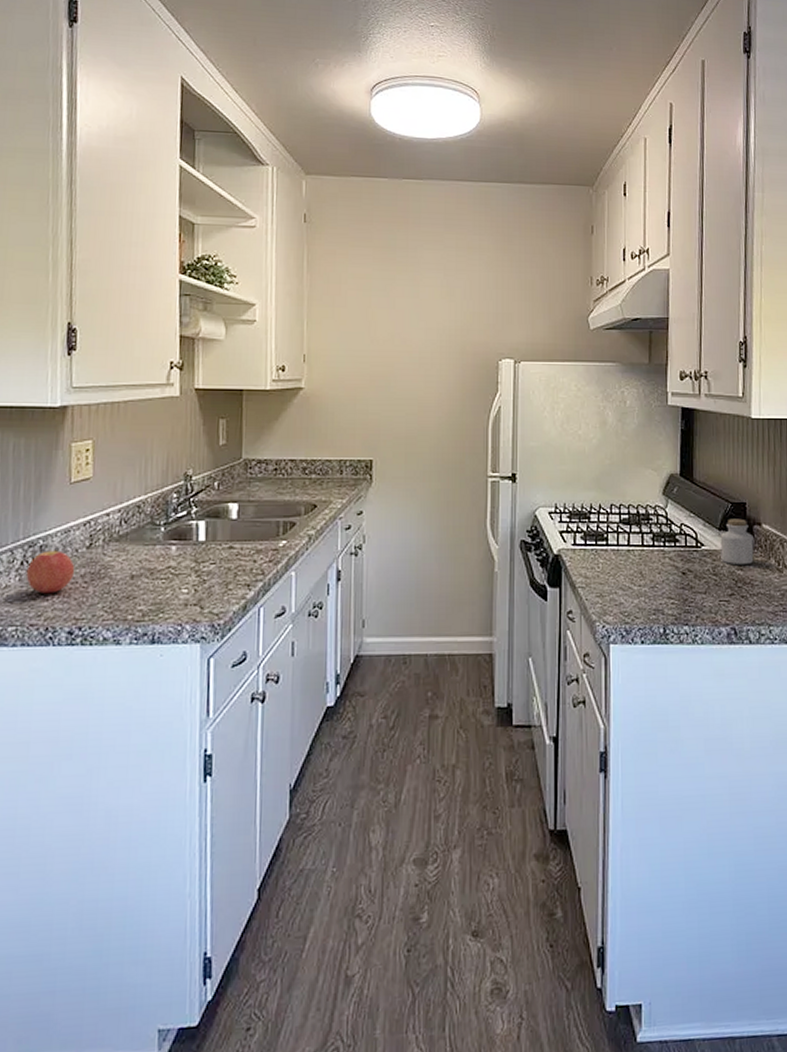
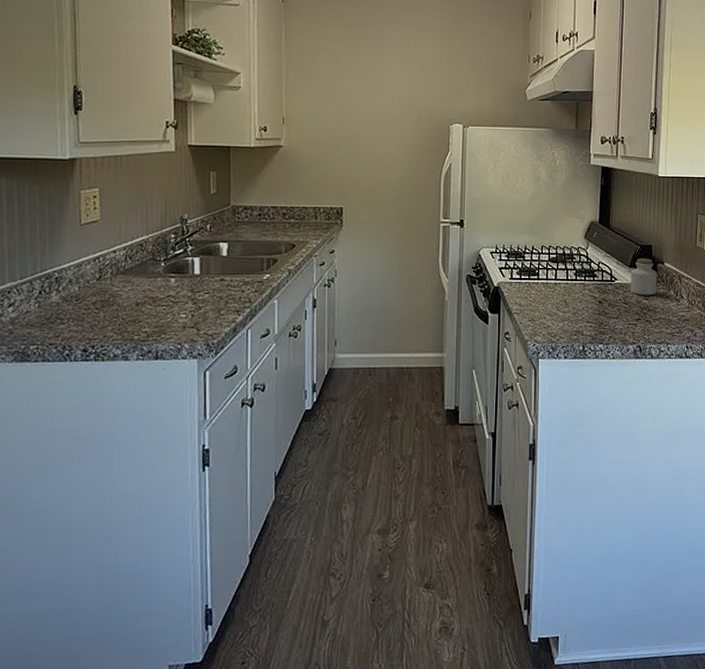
apple: present [25,549,75,594] -> none [44,280,88,318]

